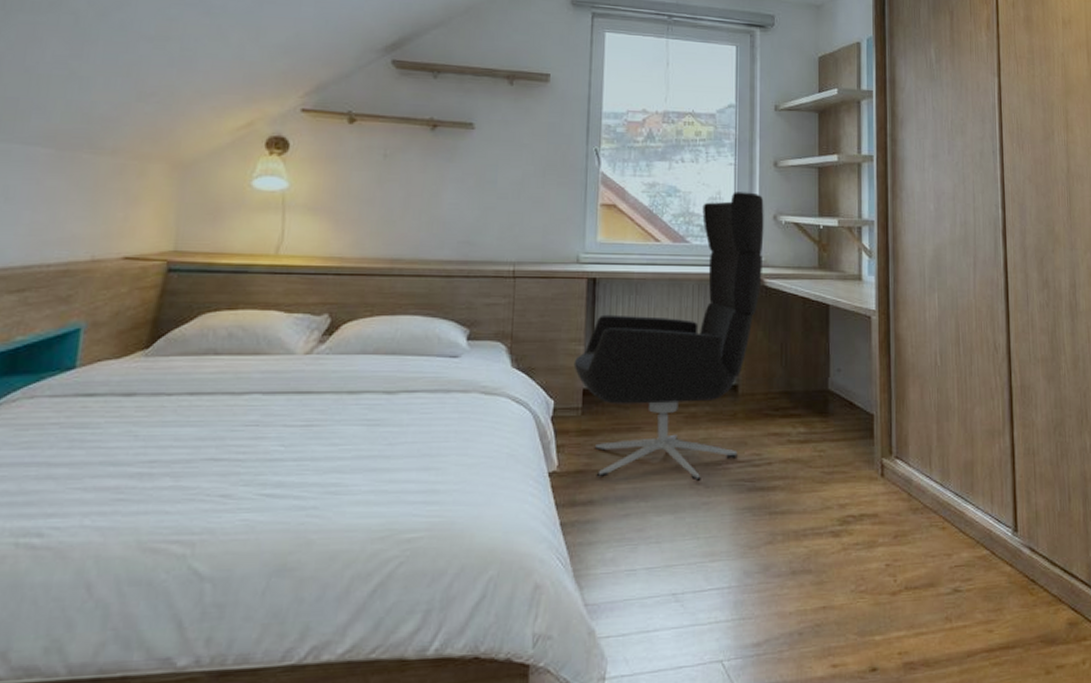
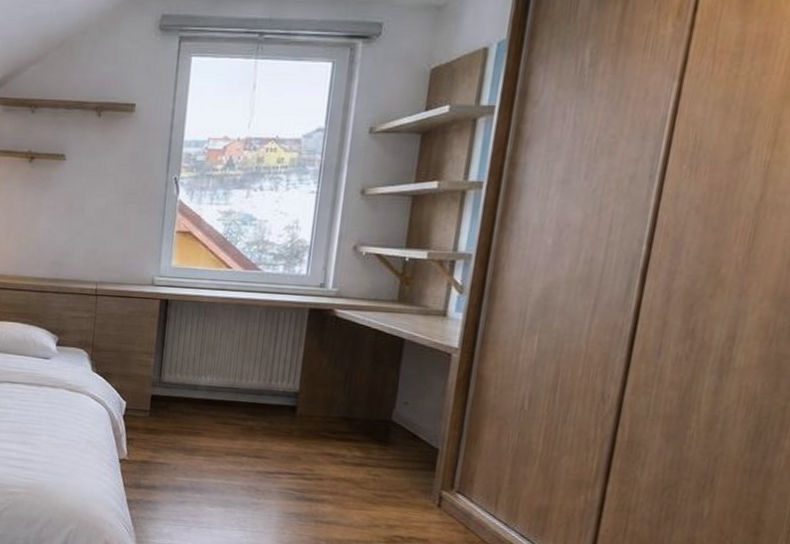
office chair: present [573,192,764,482] -> none [144,221,345,486]

